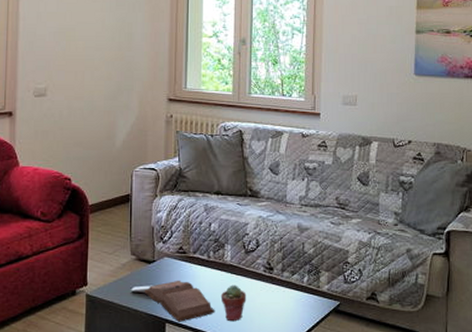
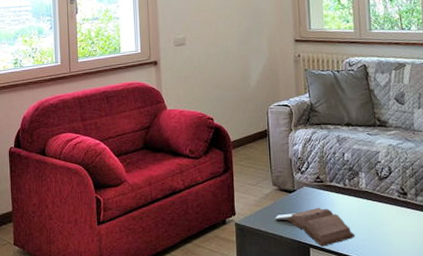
potted succulent: present [220,285,247,322] -> none [359,210,384,245]

